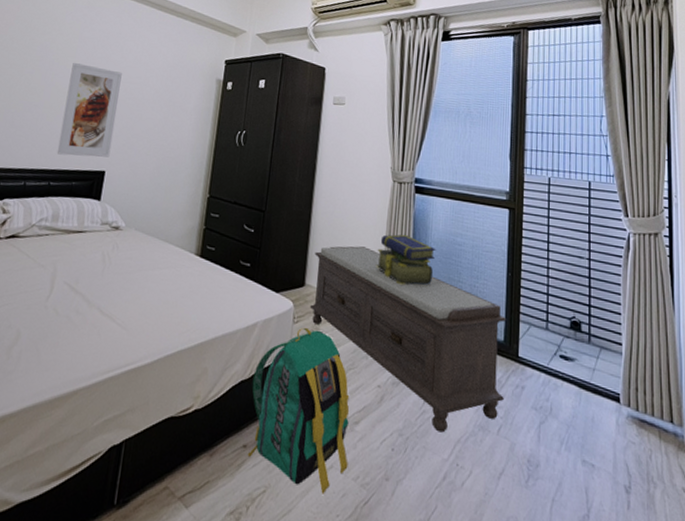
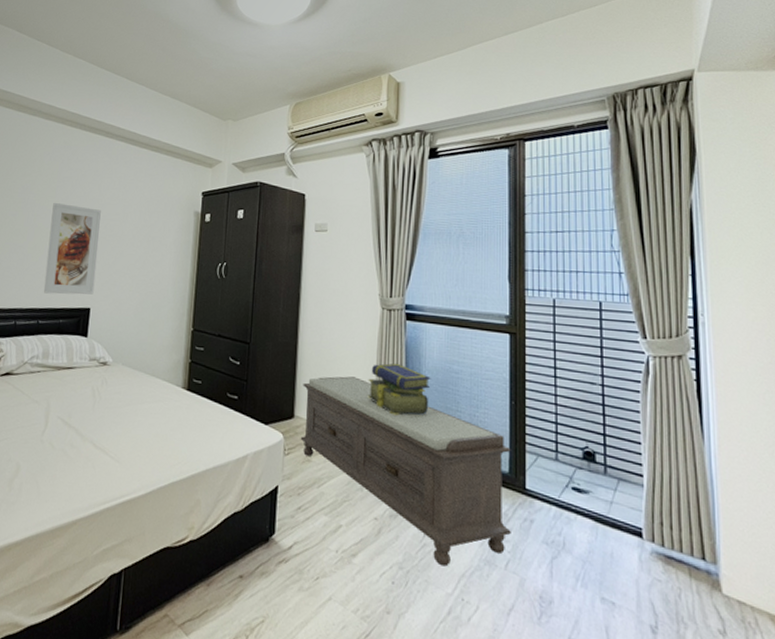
backpack: present [247,327,350,494] -> none [244,459,347,626]

